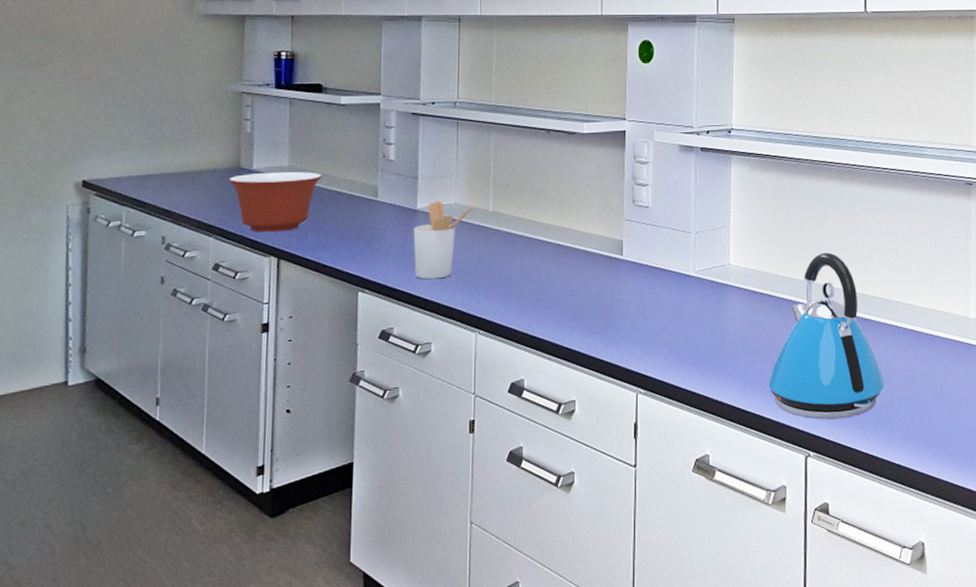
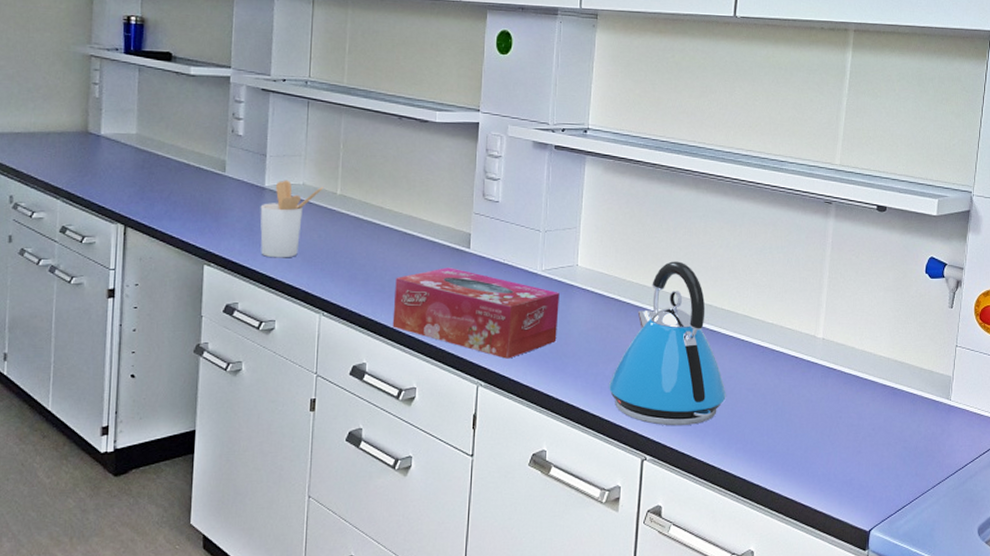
mixing bowl: present [228,171,322,232] -> none [76,138,170,199]
tissue box: none [549,276,714,364] -> present [392,267,560,359]

